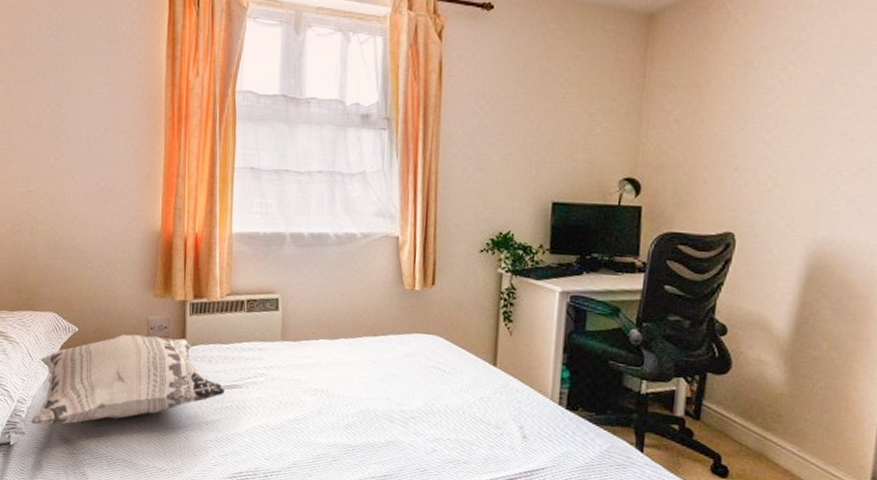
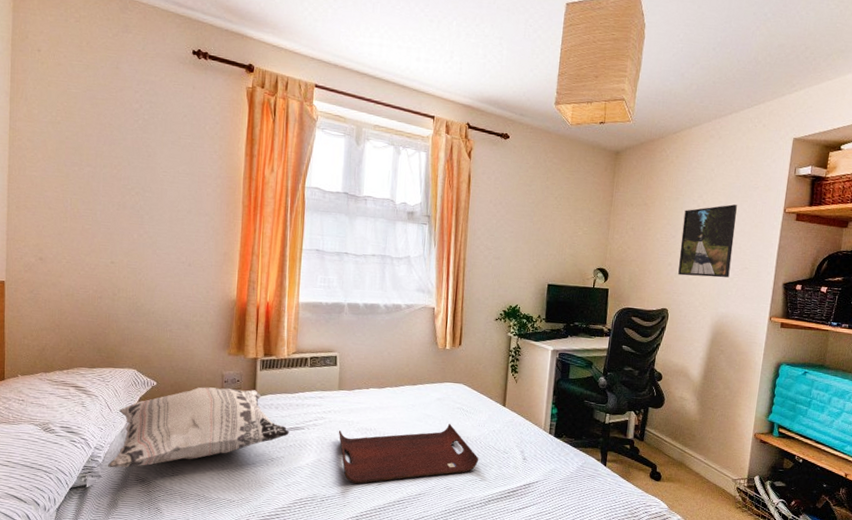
serving tray: none [282,387,462,459] -> present [338,424,479,485]
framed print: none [750,77,846,186] -> present [678,204,737,278]

